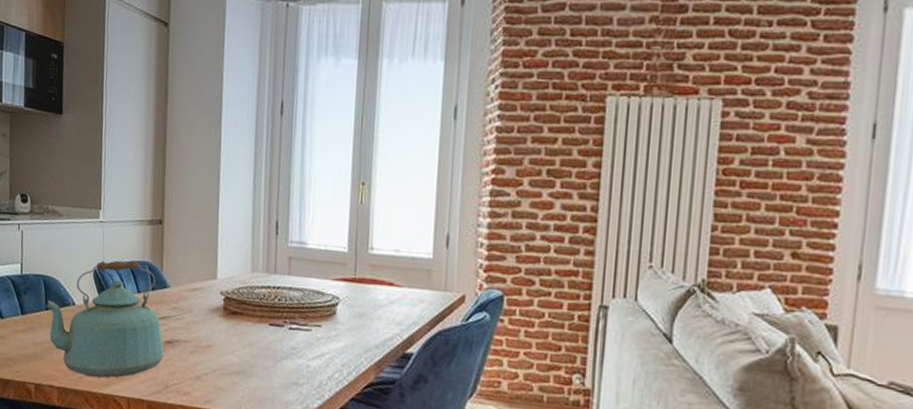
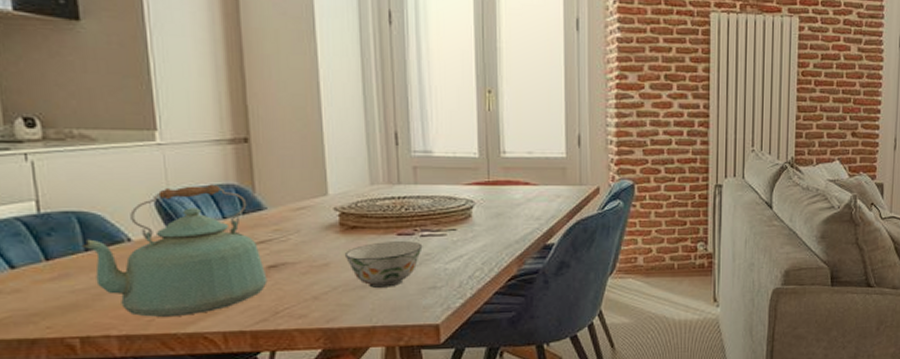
soup bowl: none [225,330,290,377] -> present [345,241,423,288]

